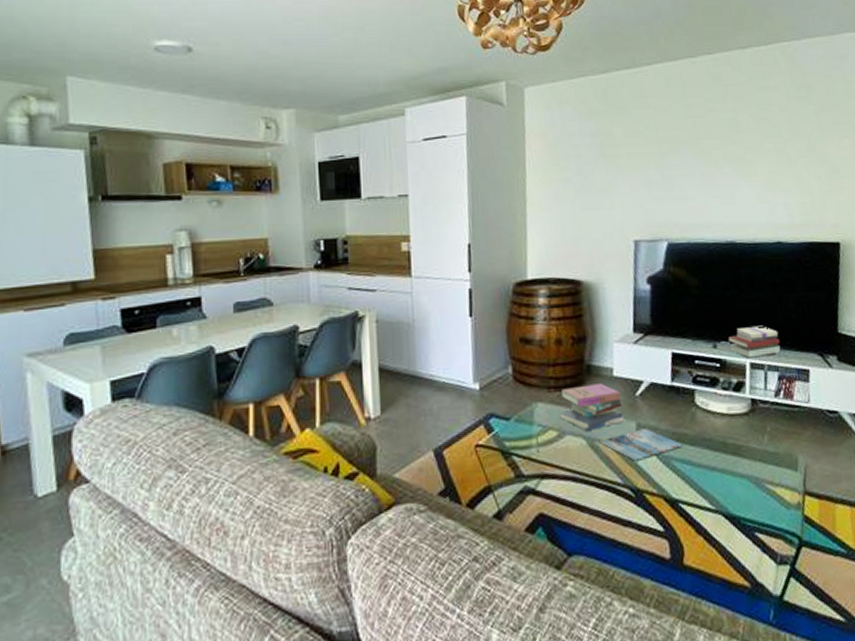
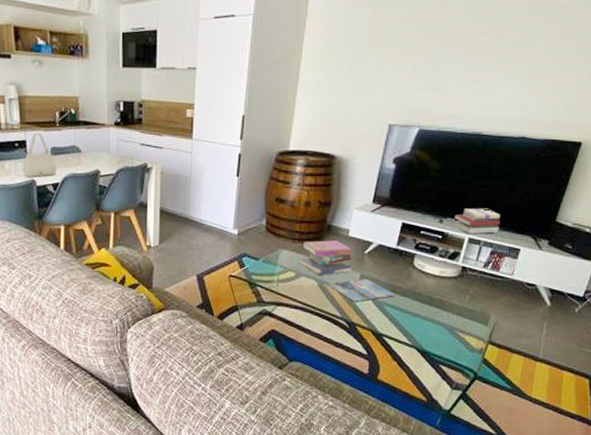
handbag: none [196,286,242,345] -> present [22,133,57,178]

